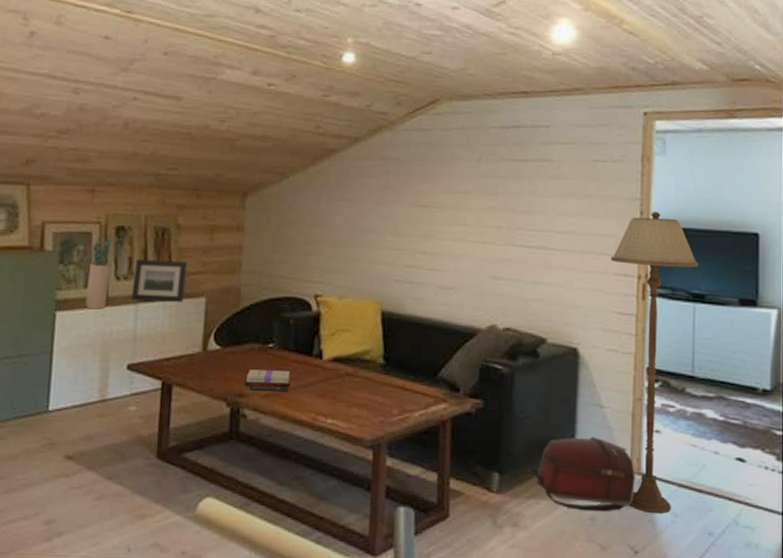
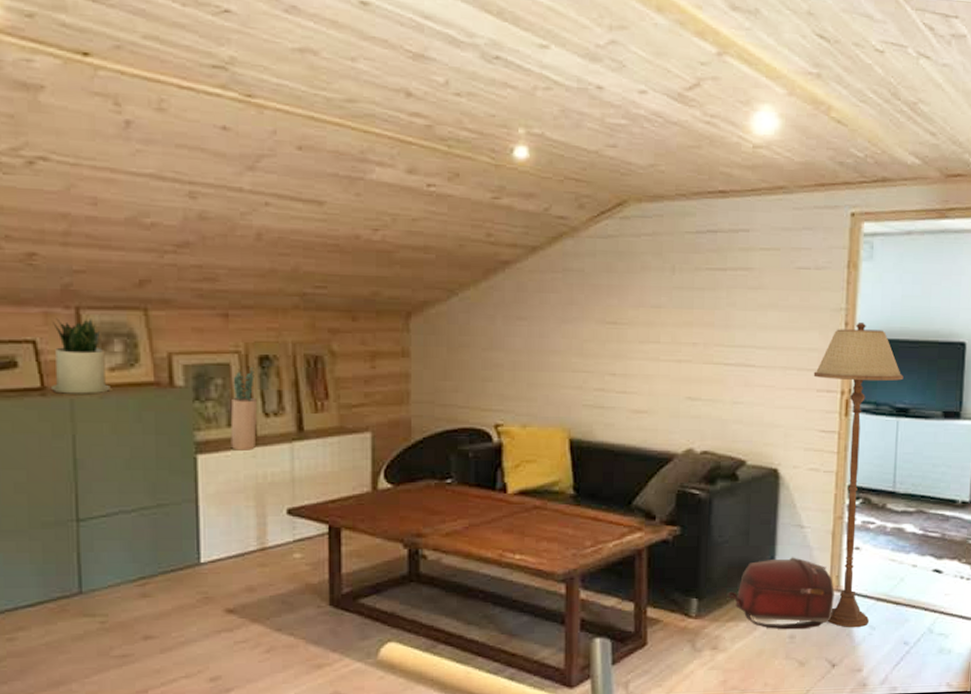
picture frame: present [131,258,188,303] -> none [284,392,348,440]
books: present [245,369,291,392] -> none [423,507,473,530]

